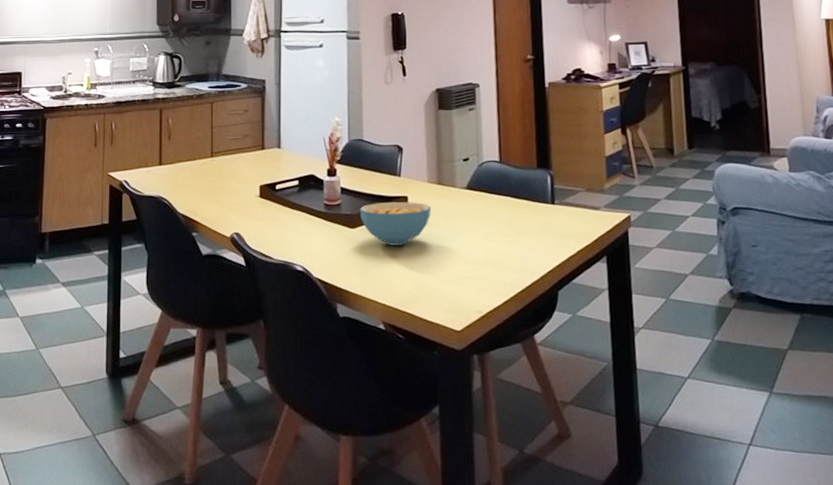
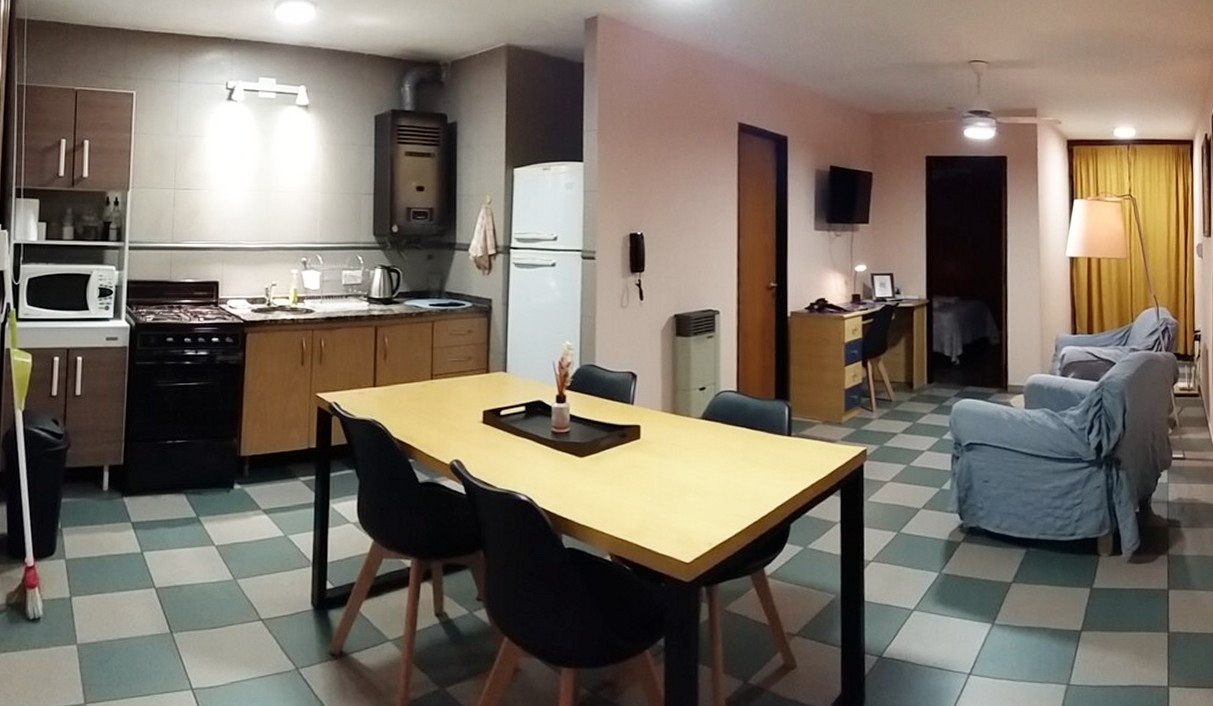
cereal bowl: present [359,201,432,246] -> none [589,430,665,476]

